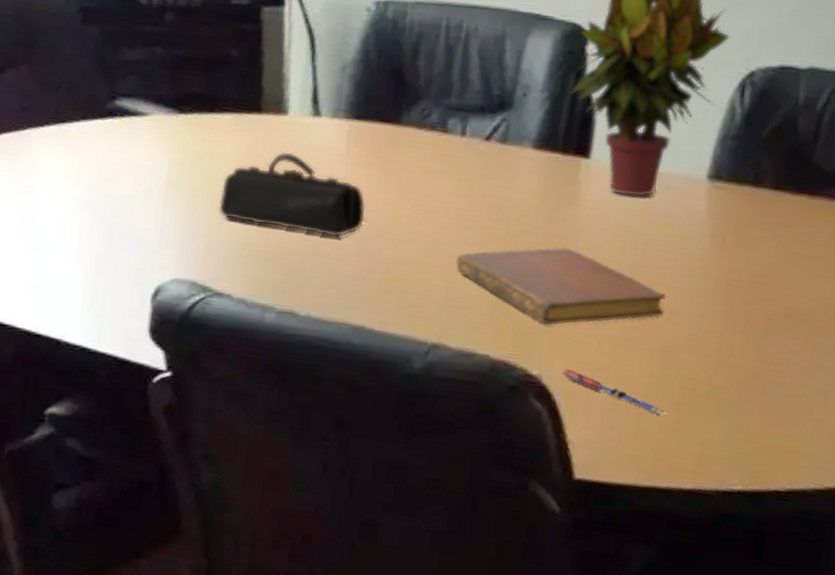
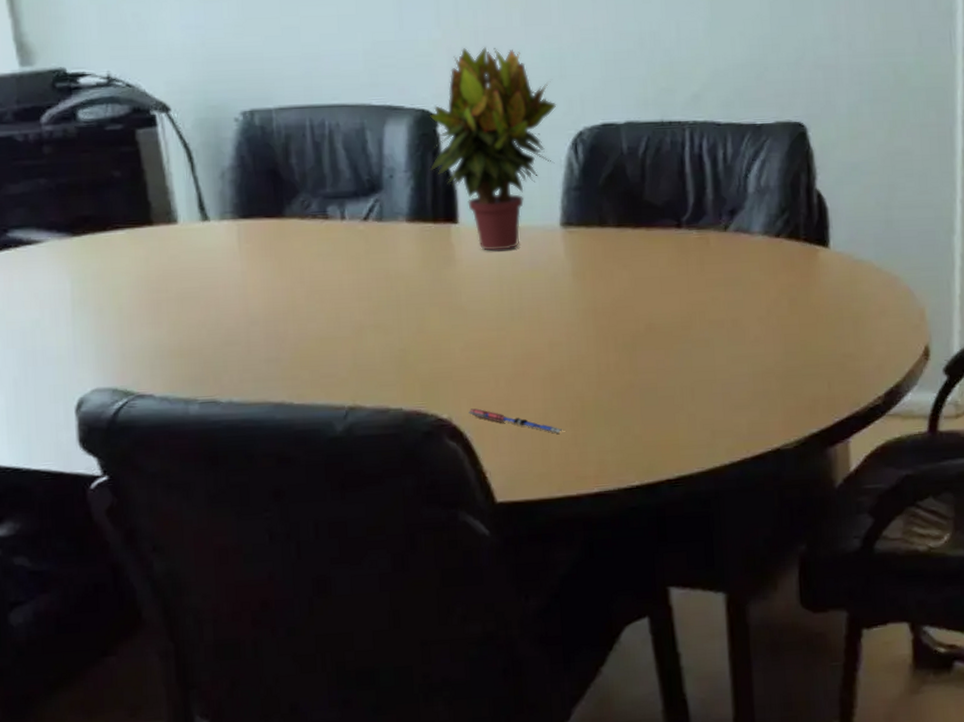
pencil case: present [218,152,366,238] -> none [126,256,267,327]
notebook: present [456,247,666,325] -> none [357,303,546,373]

